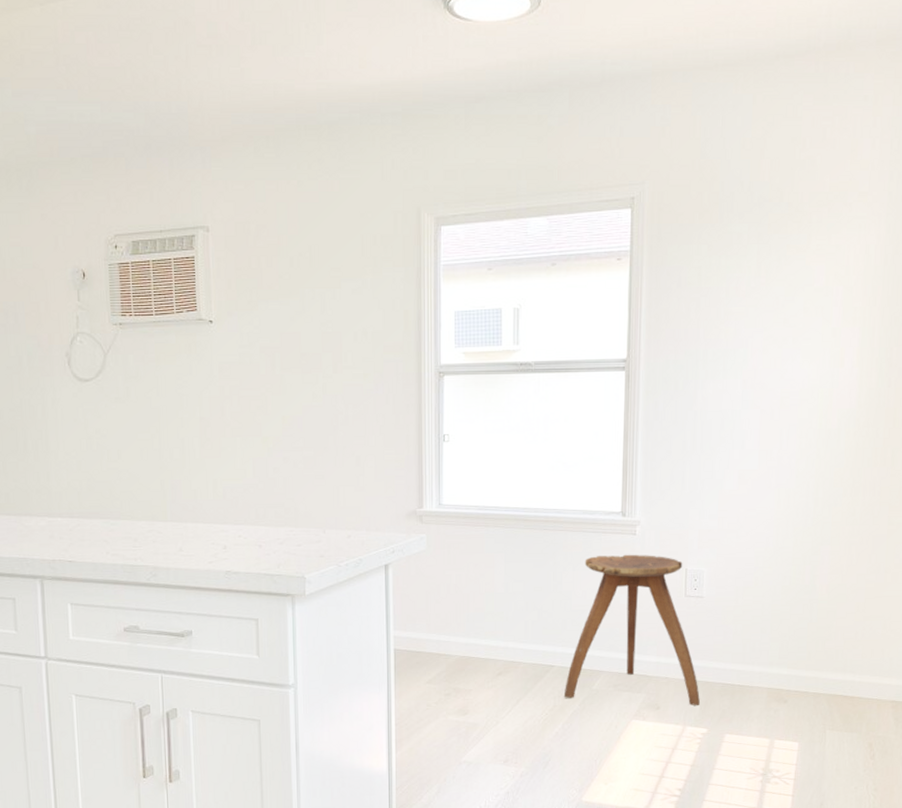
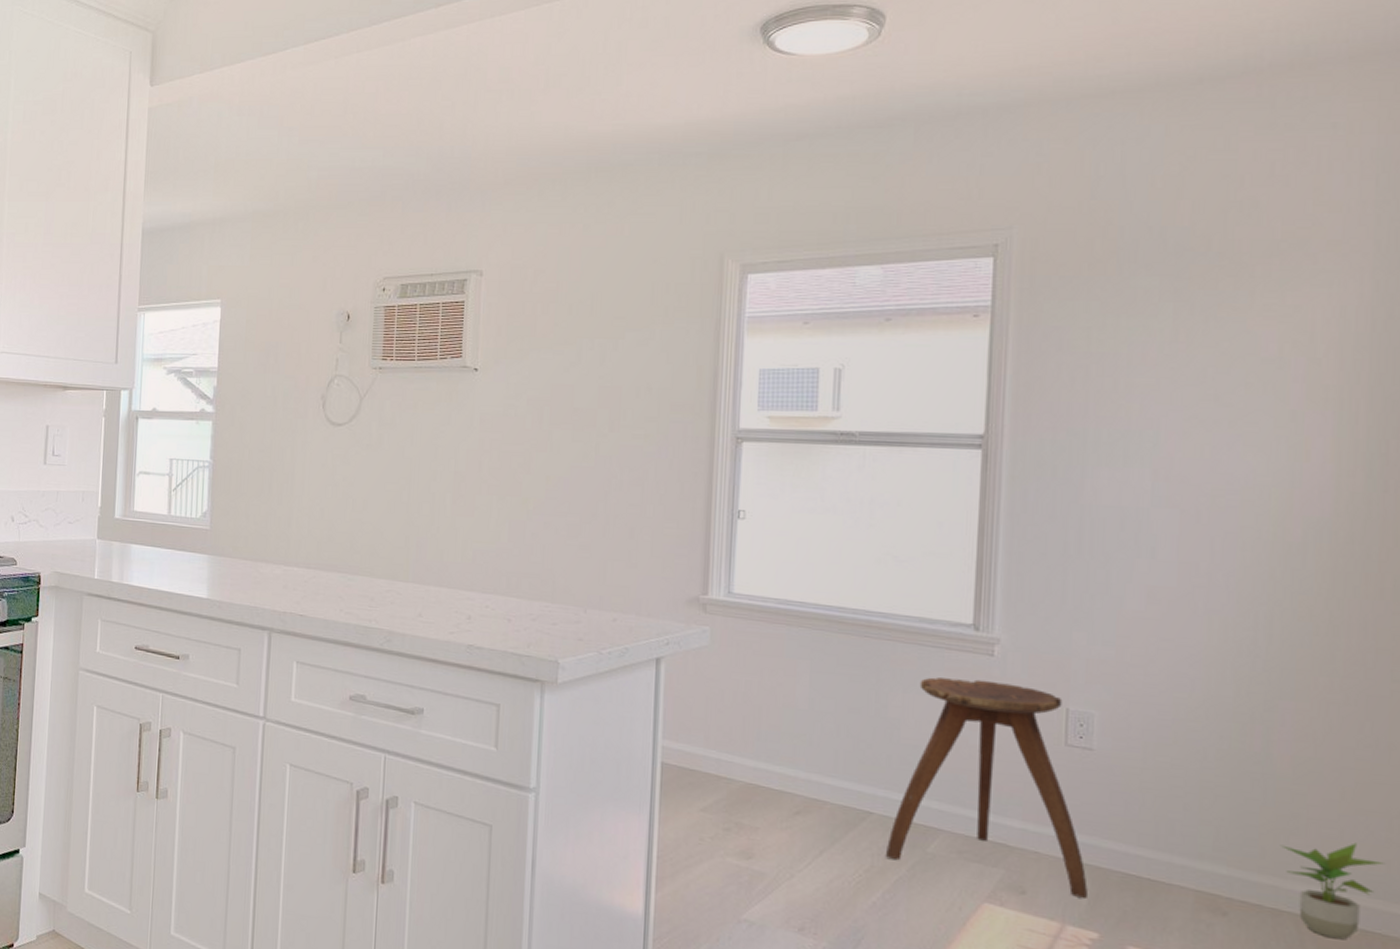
potted plant: none [819,640,880,707] -> present [1279,842,1384,940]

